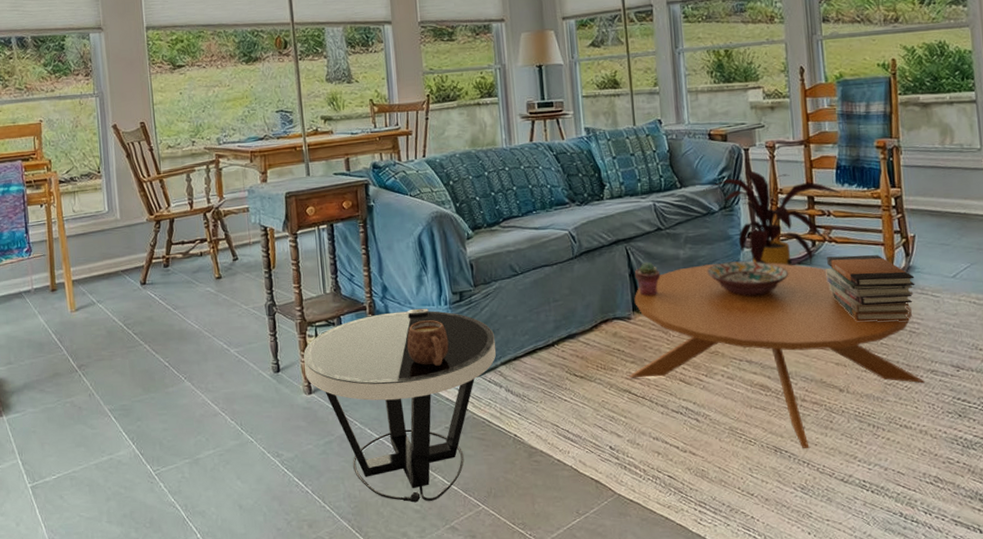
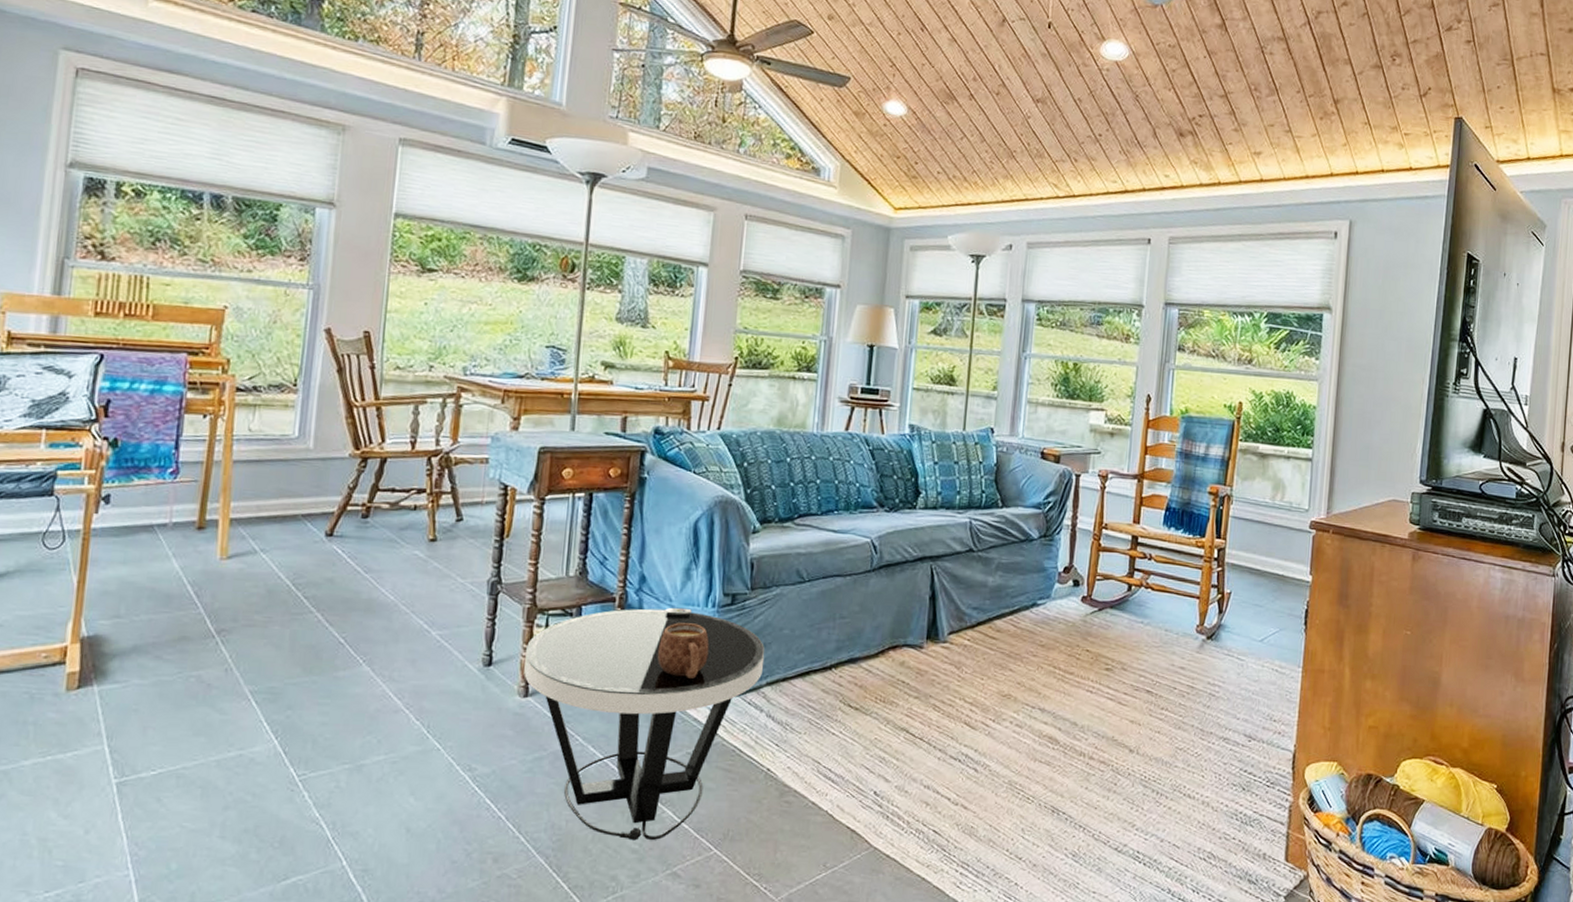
coffee table: present [629,263,925,448] -> none [909,596,1215,811]
potted succulent: present [634,261,661,297] -> none [935,585,964,625]
house plant: present [702,169,842,266] -> none [1024,497,1167,609]
decorative bowl: present [707,261,789,296] -> none [1014,596,1099,638]
book stack: present [825,255,915,322] -> none [1136,604,1224,682]

